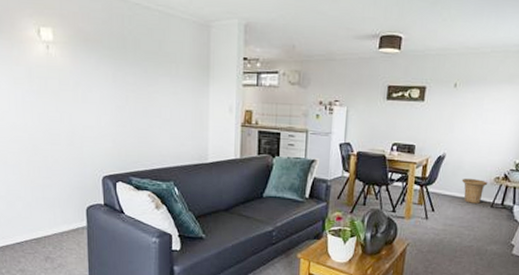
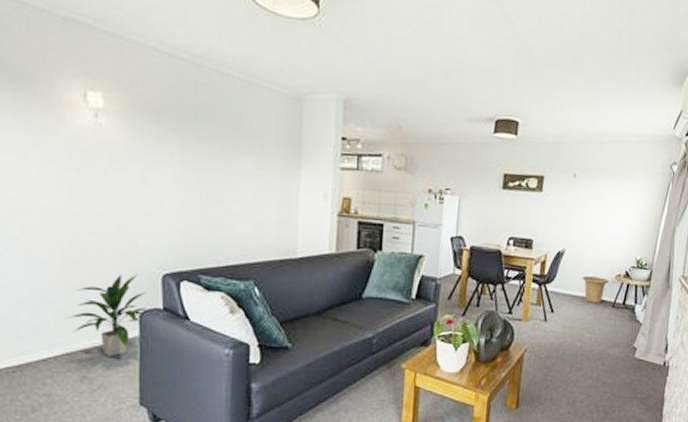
indoor plant: none [35,176,92,242] -> present [69,274,147,357]

